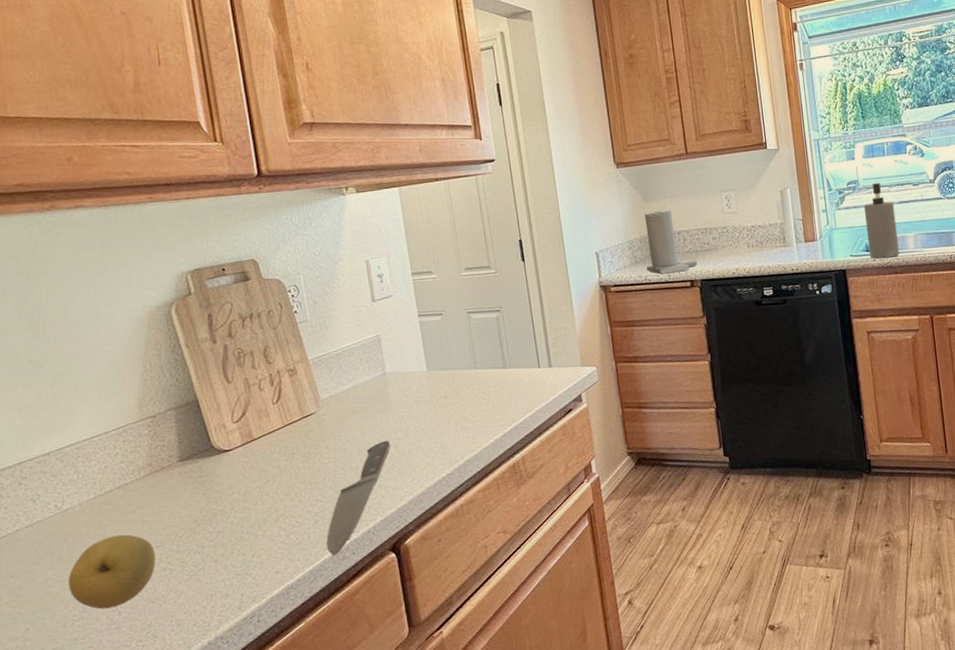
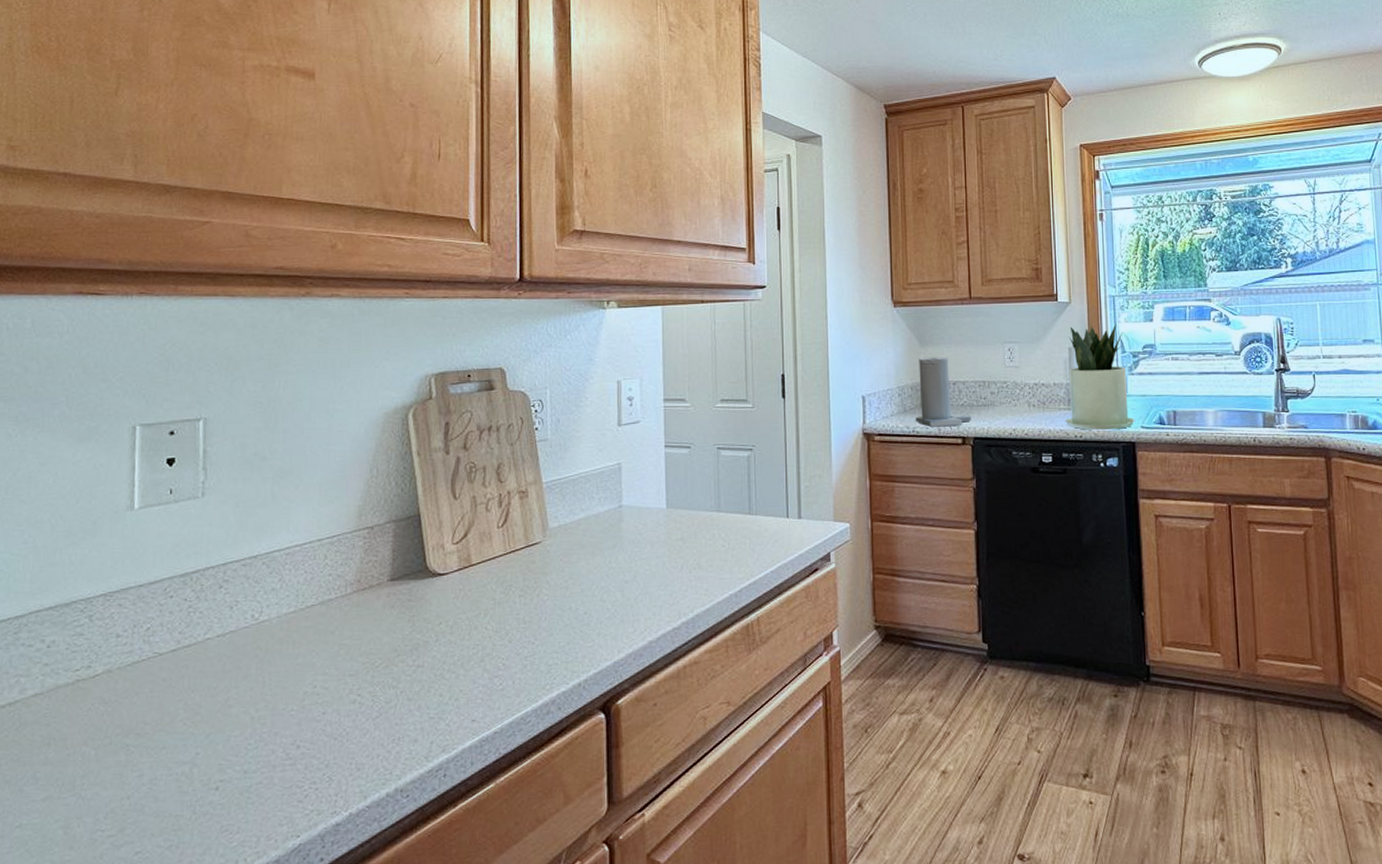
fruit: present [67,534,156,610] -> none [249,657,347,741]
kitchen knife: present [326,441,391,557] -> none [532,582,617,709]
planter: none [779,165,844,263] -> present [1065,324,1135,431]
soap dispenser: present [858,183,899,259] -> none [1155,349,1196,434]

